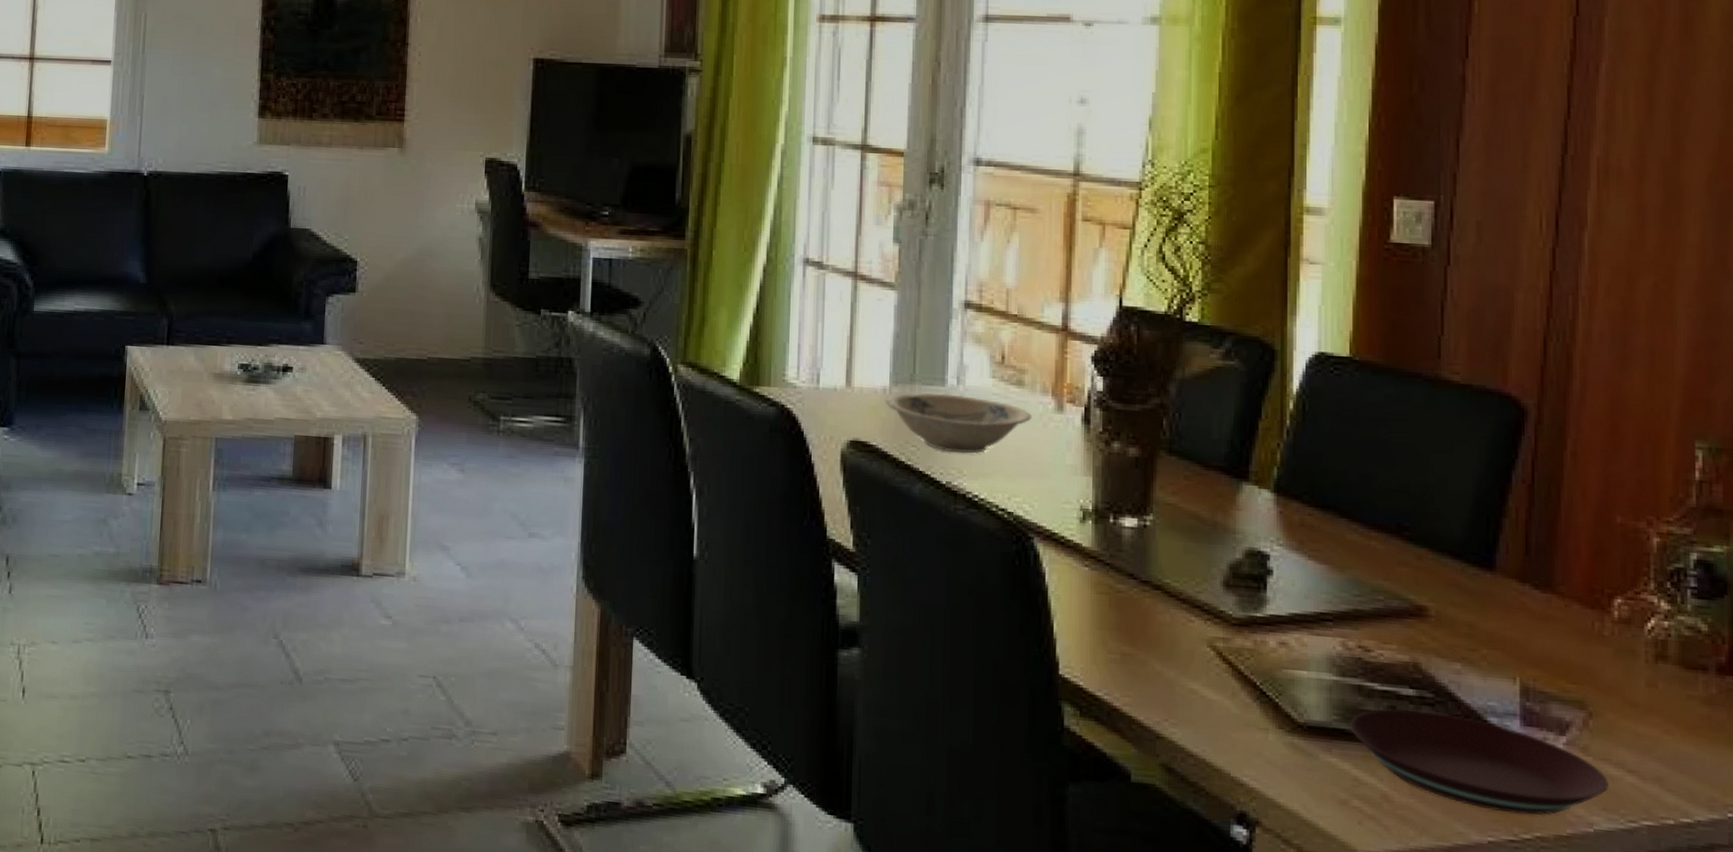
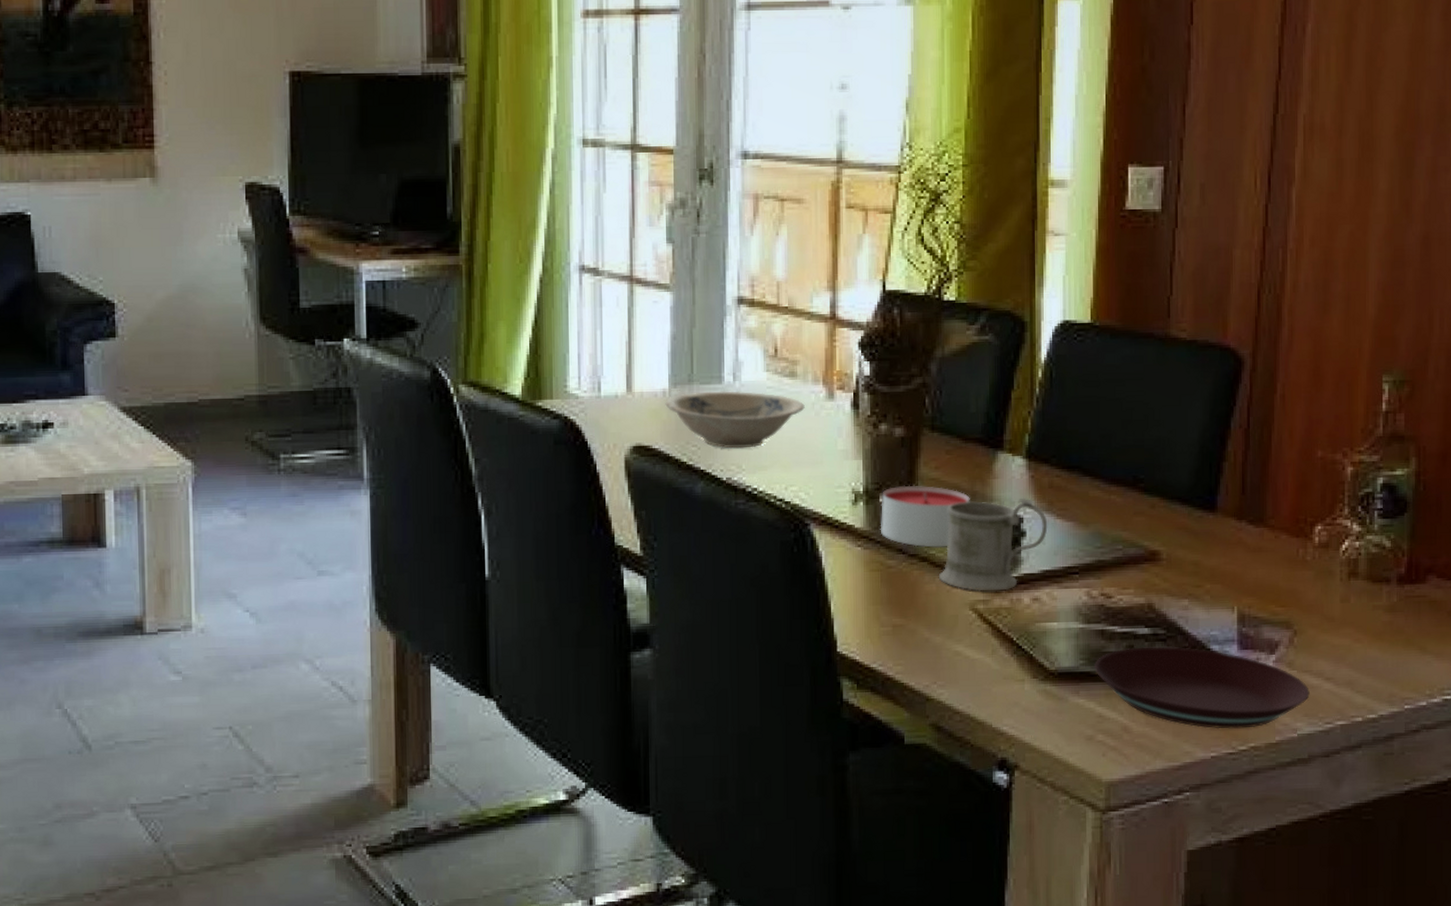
candle: none [1109,507,1210,577] -> present [880,485,970,548]
mug: none [1174,531,1298,630] -> present [939,499,1048,591]

